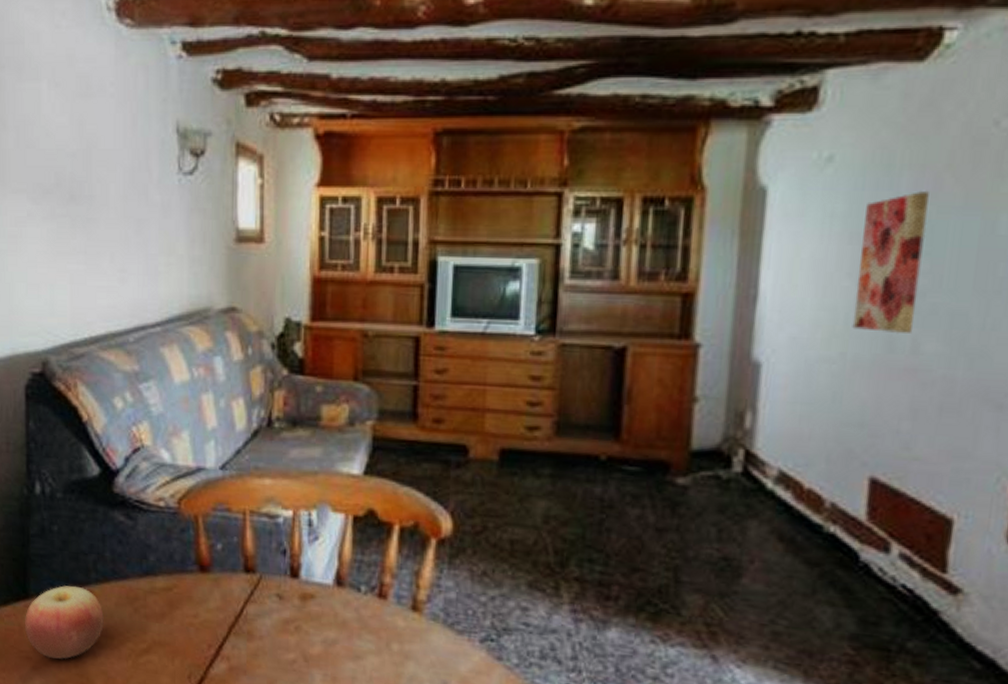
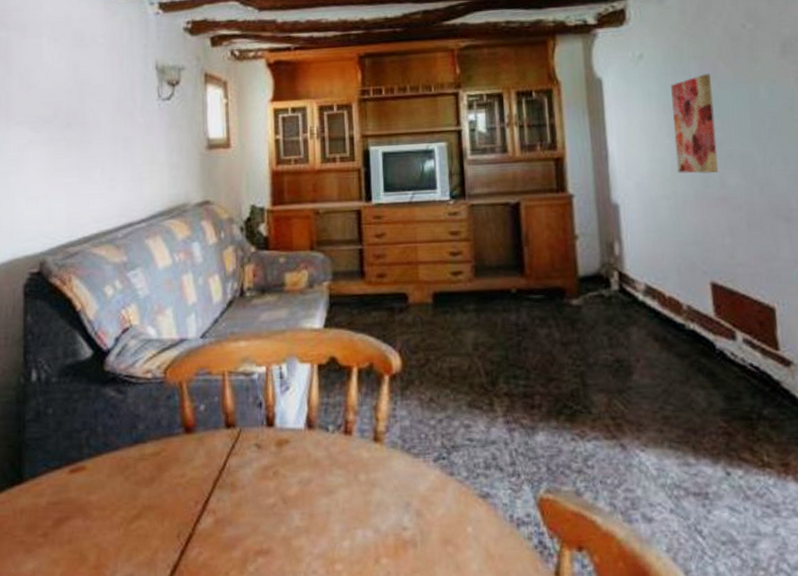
apple: present [25,585,104,660] -> none [19,463,96,539]

